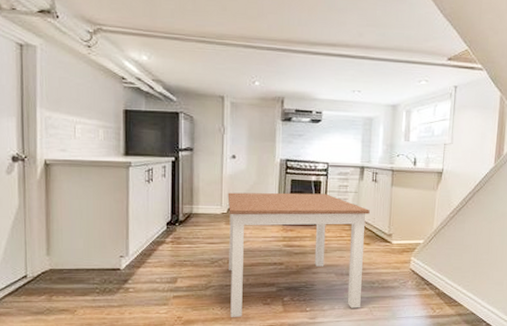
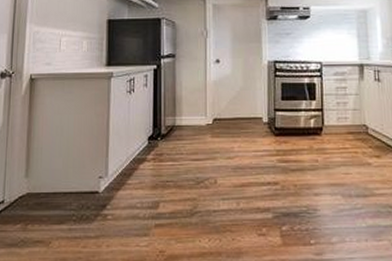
dining table: present [227,192,370,317] -> none [212,97,378,252]

